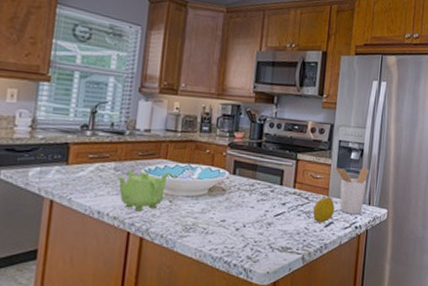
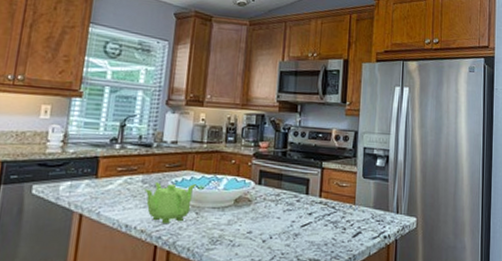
fruit: present [312,197,335,223] -> none [339,205,362,233]
utensil holder: present [334,167,369,215] -> none [360,174,395,224]

